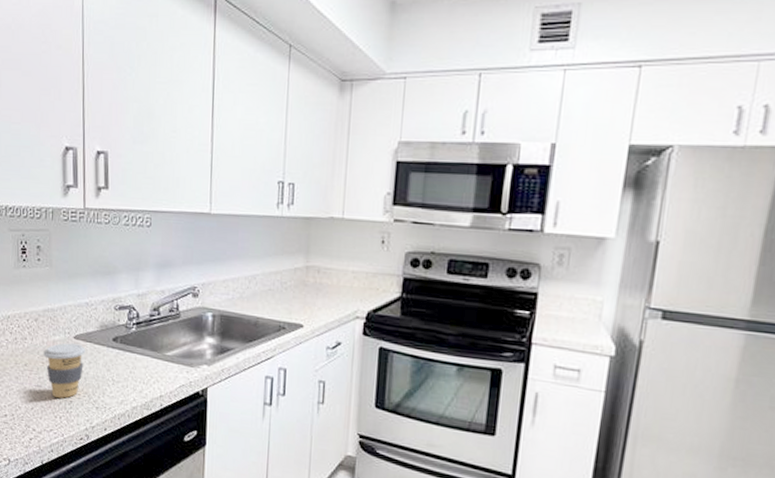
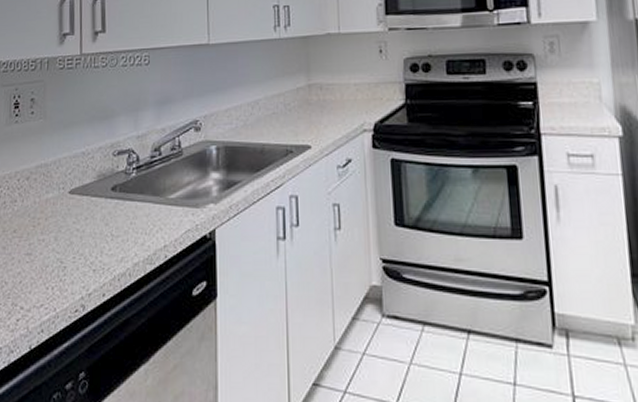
coffee cup: present [44,343,86,398] -> none [35,199,82,264]

